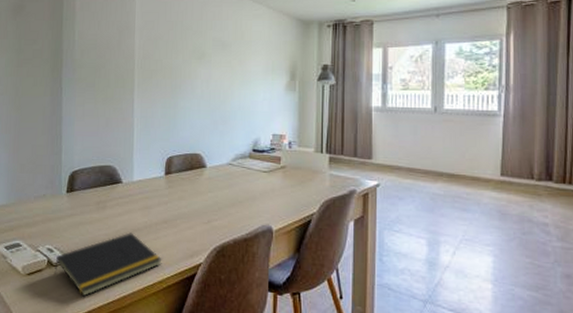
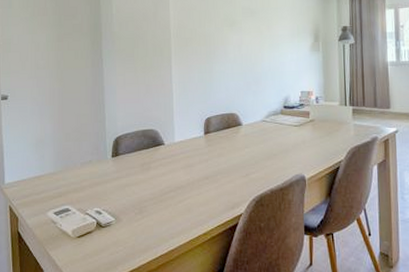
notepad: present [53,232,162,297] -> none [103,190,206,254]

